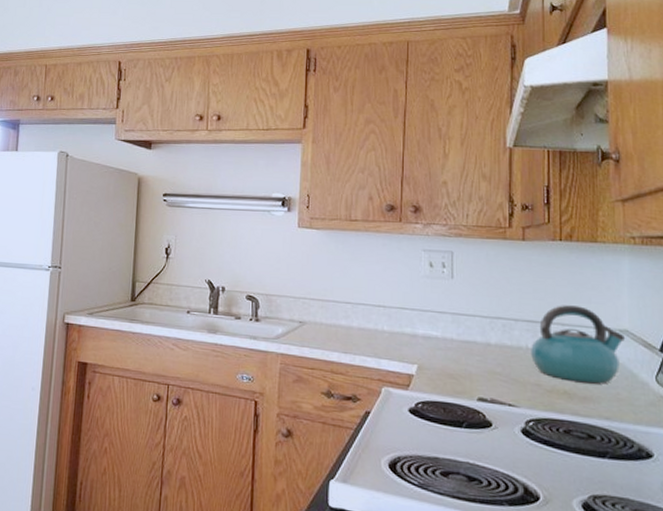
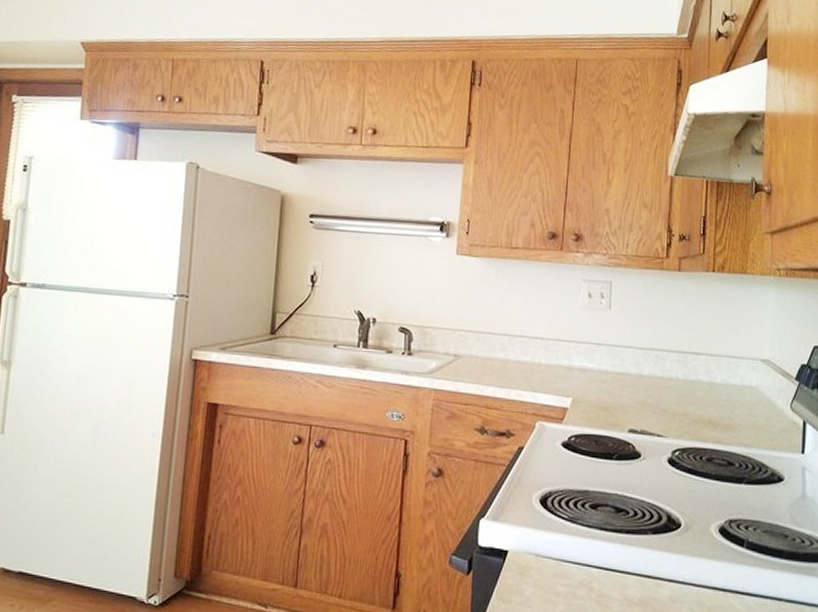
kettle: present [530,304,626,384] -> none [679,335,767,412]

